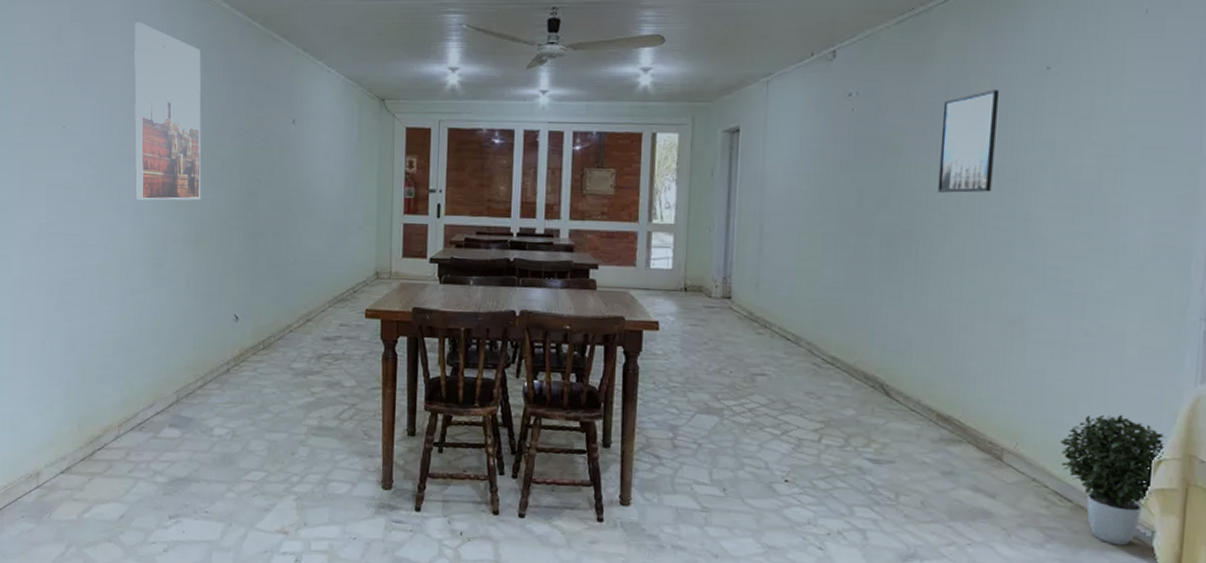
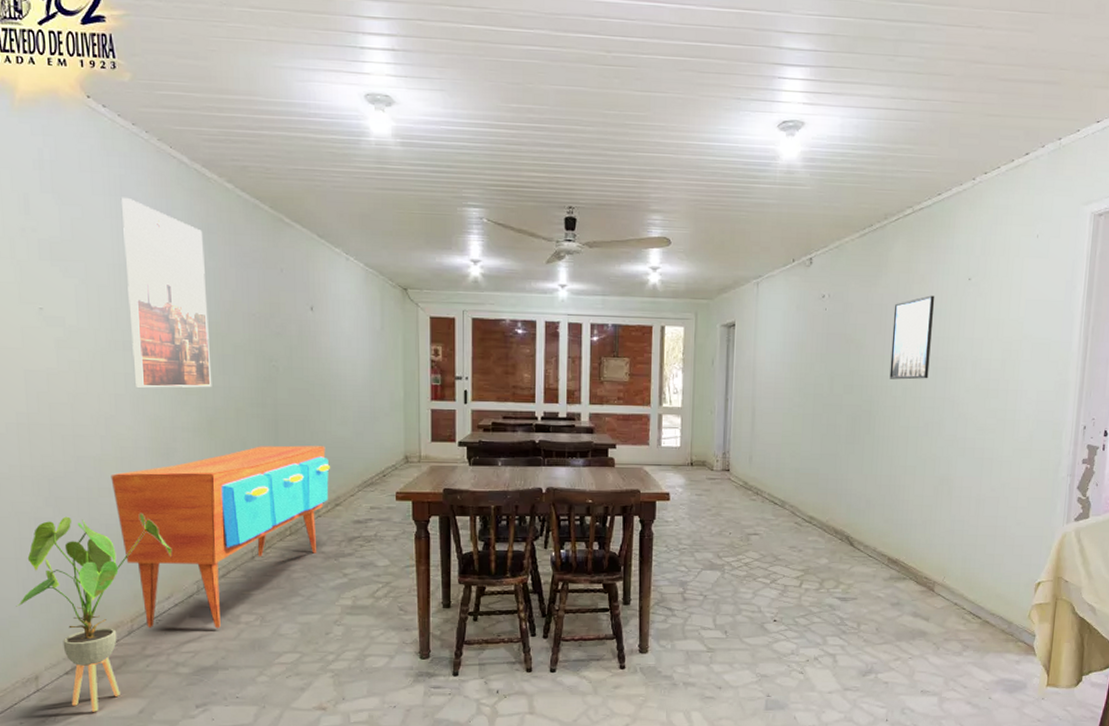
house plant: none [26,320,158,513] -> present [16,513,172,712]
sideboard: none [110,258,303,440] -> present [110,445,330,629]
potted plant: present [1059,414,1167,546] -> none [973,550,1044,648]

